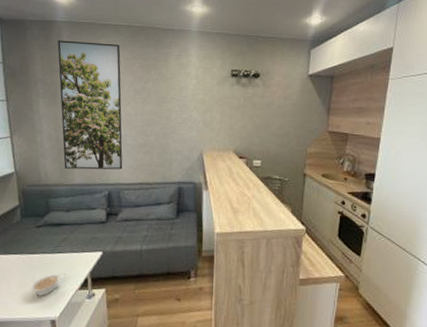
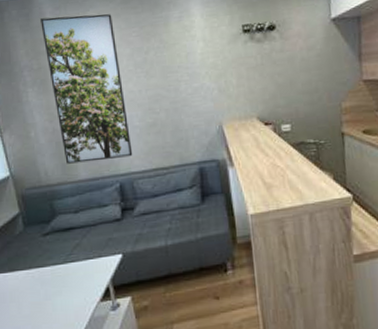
legume: present [31,274,66,296] -> none [45,285,84,315]

